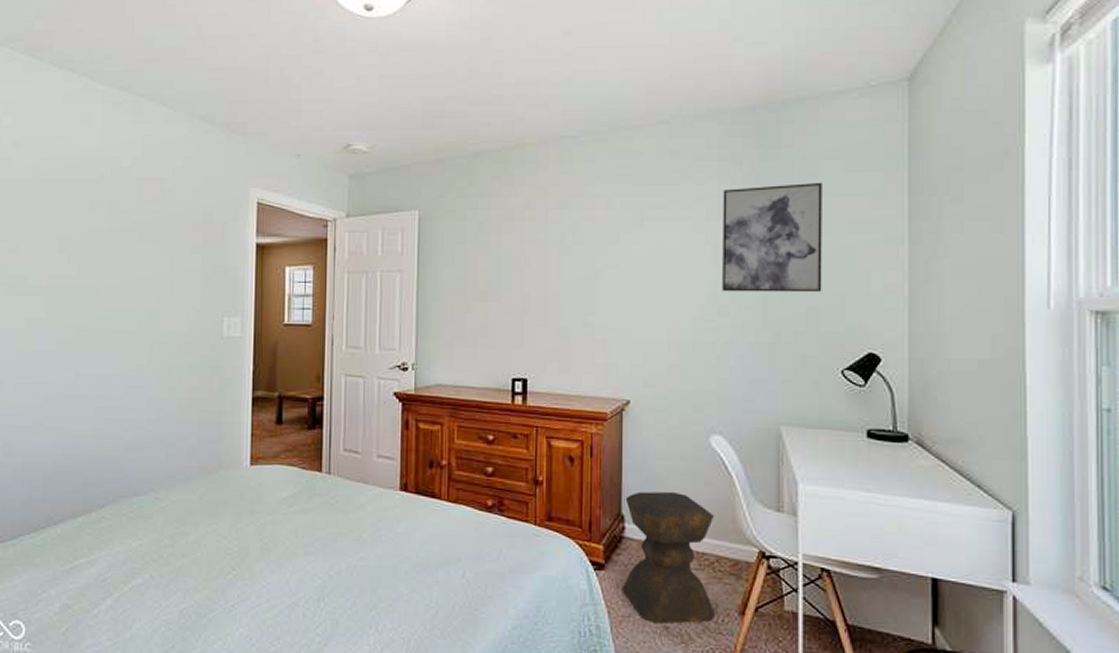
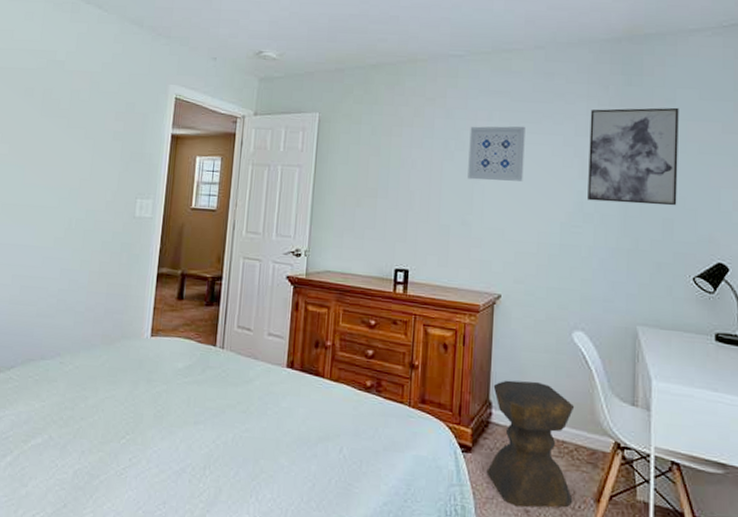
wall art: none [588,212,650,276] -> present [467,126,525,181]

